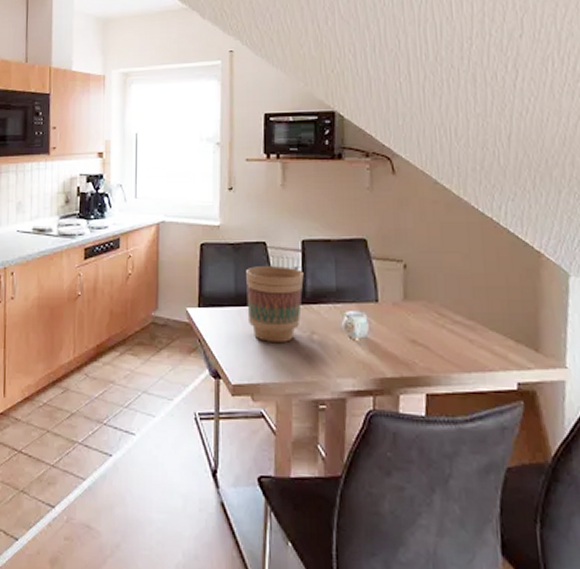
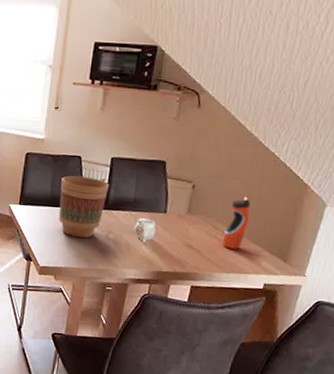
water bottle: none [452,273,482,341] -> present [221,196,251,250]

